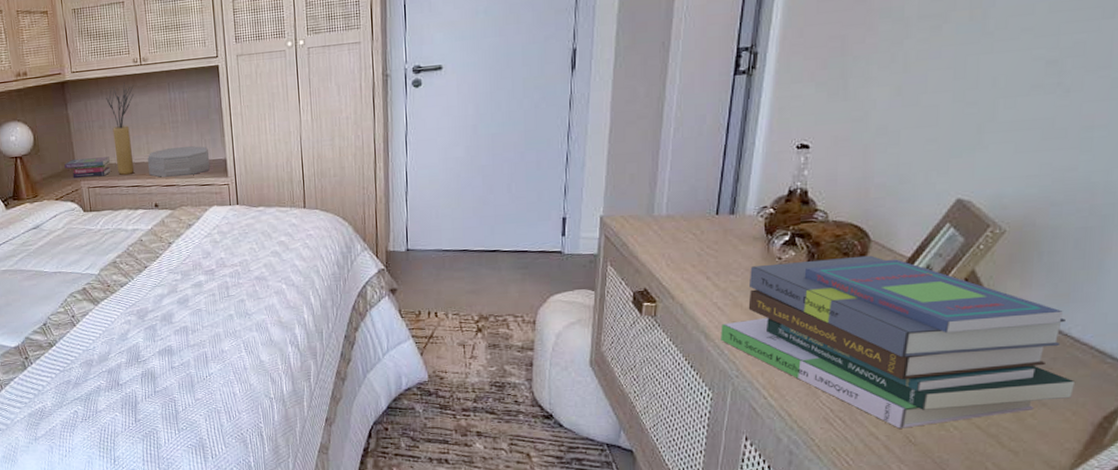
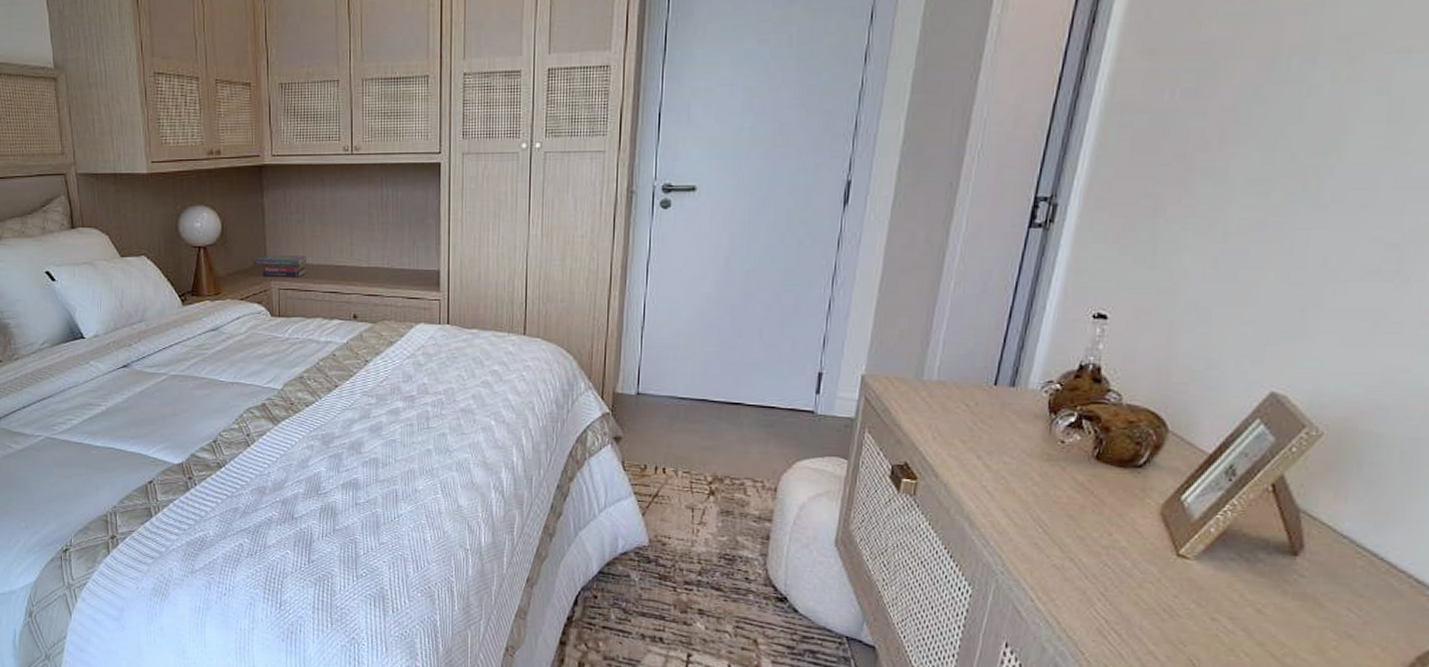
vase: present [106,81,135,175] -> none [308,171,342,278]
decorative box: present [147,146,210,178] -> none [349,253,421,286]
books: present [721,255,1076,429] -> none [987,447,1389,650]

